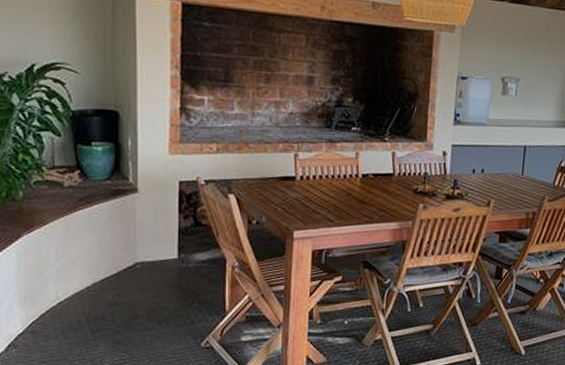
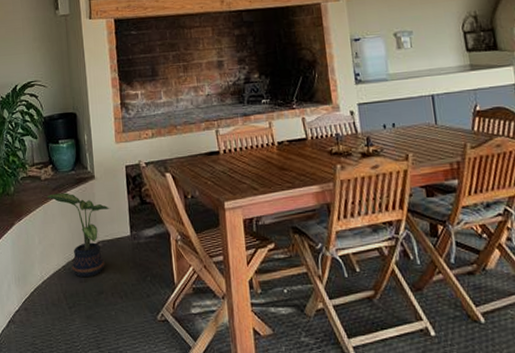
potted plant: none [70,204,155,300] -> present [46,192,110,277]

